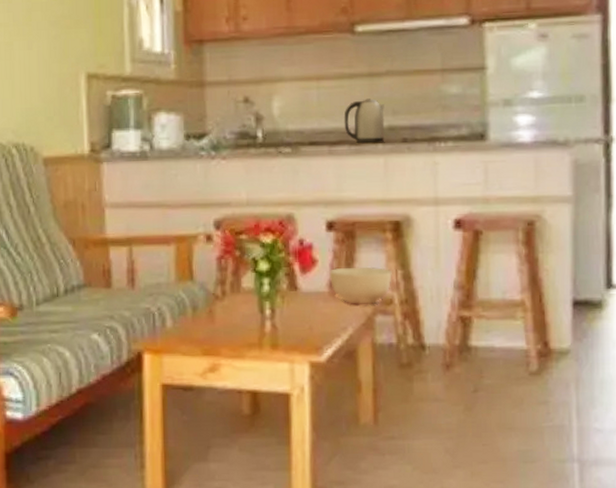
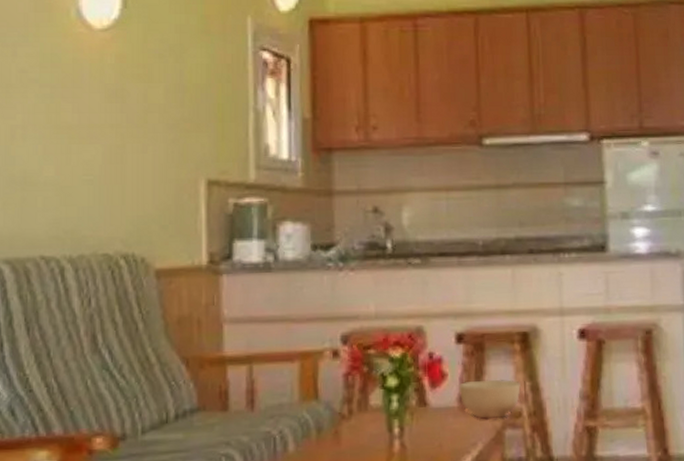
kettle: present [344,98,385,143] -> none [472,210,512,254]

